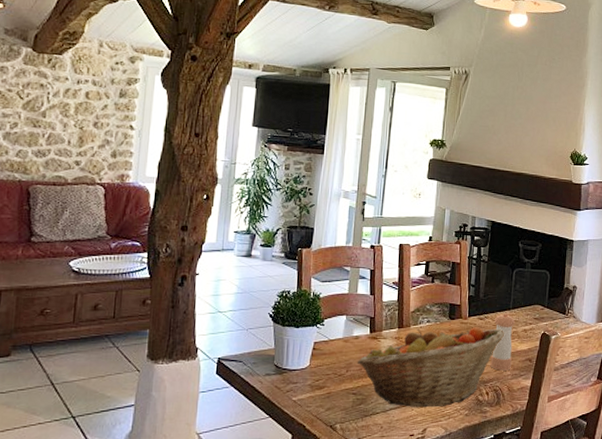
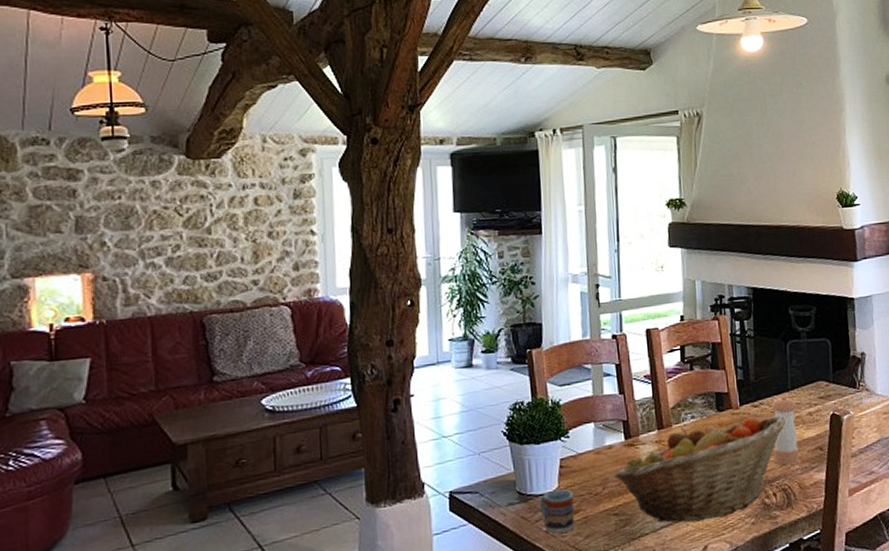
cup: none [292,367,322,403] -> present [540,489,575,534]

